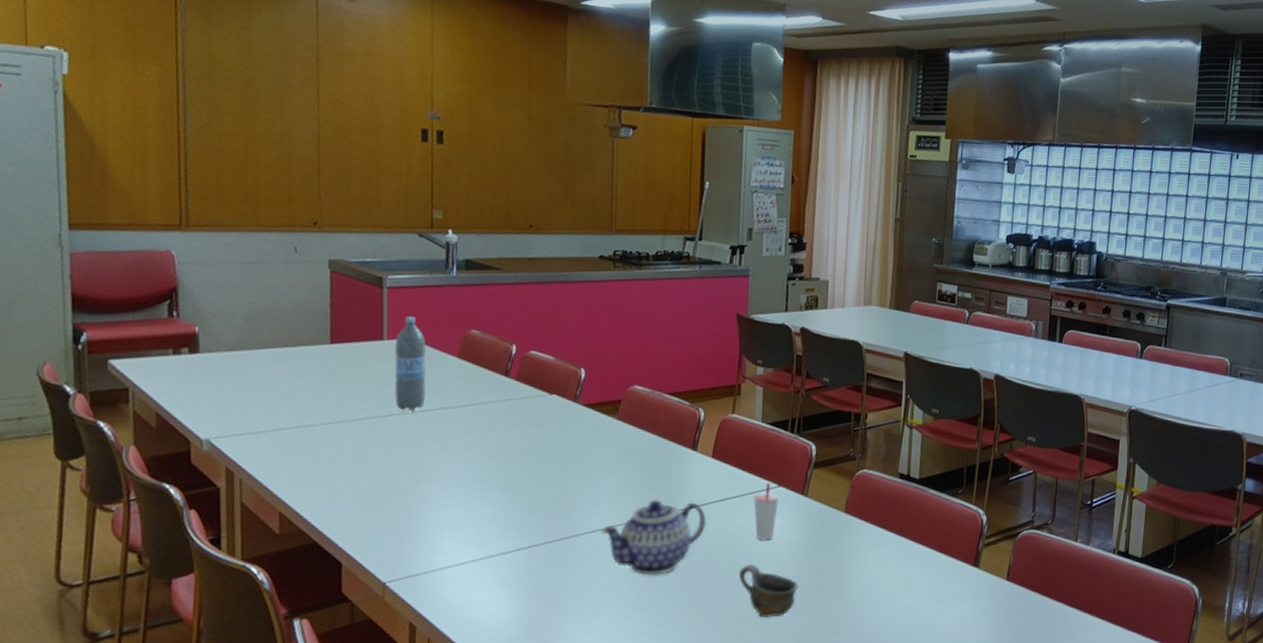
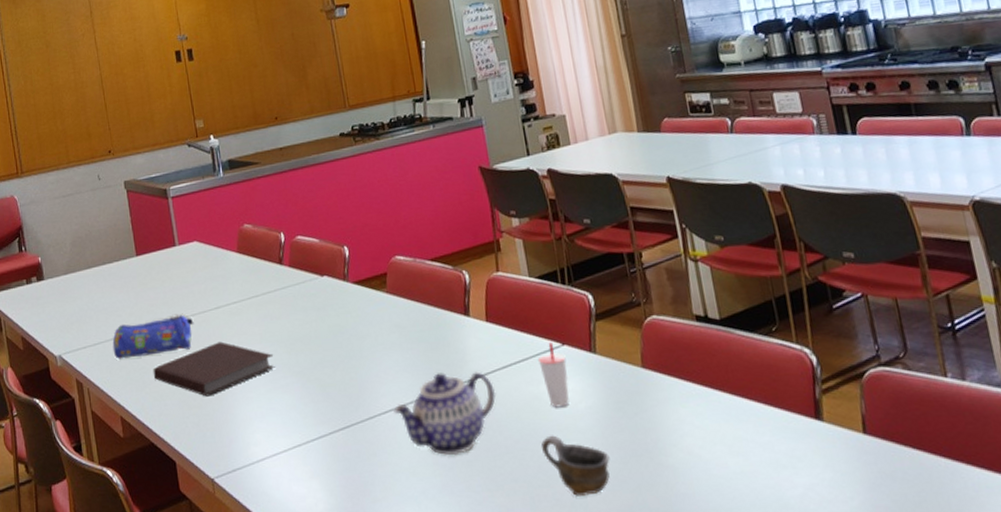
pencil case: none [281,413,391,452] -> present [112,315,194,359]
notebook: none [329,446,481,500] -> present [153,341,275,397]
water bottle: present [394,316,427,411] -> none [185,220,218,310]

